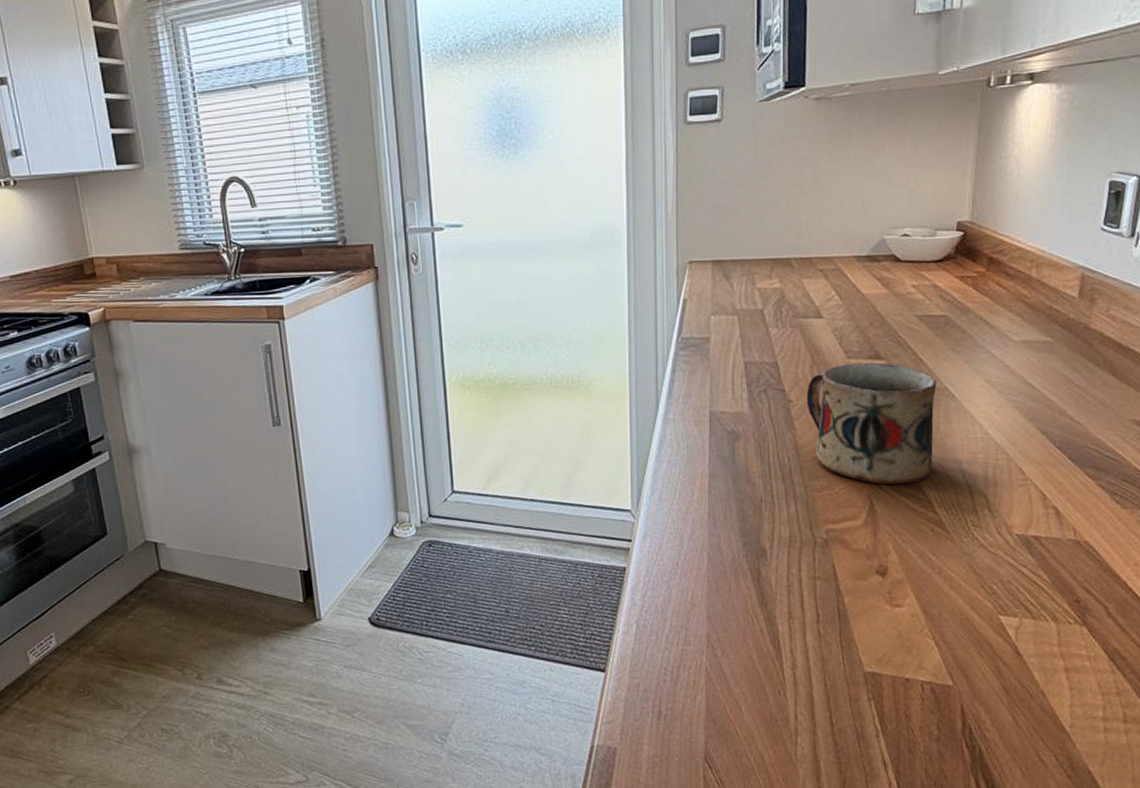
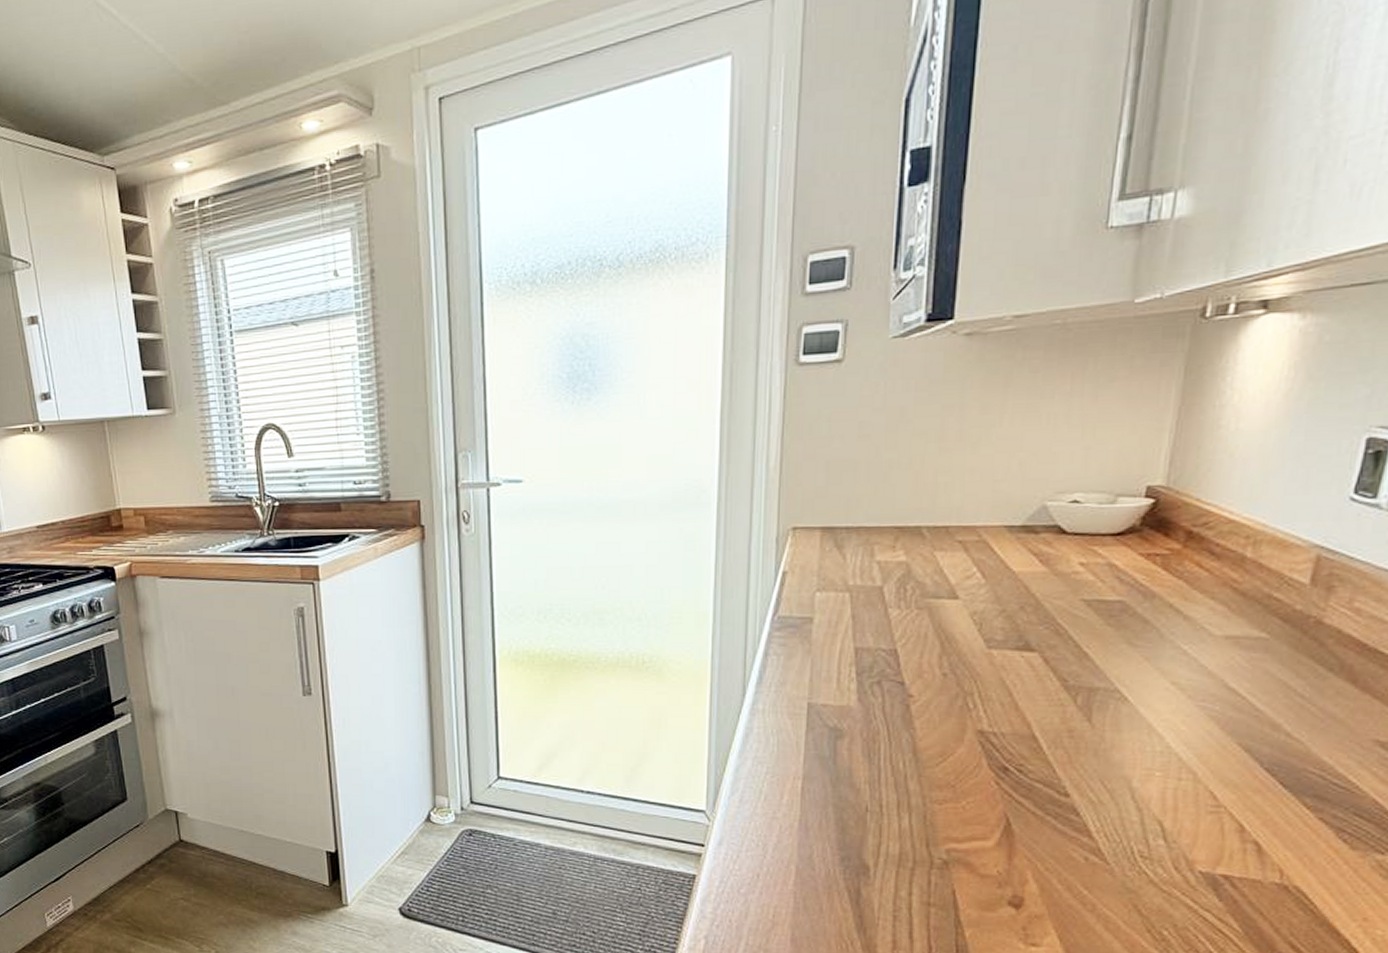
mug: present [806,362,937,485] -> none [931,654,1105,801]

